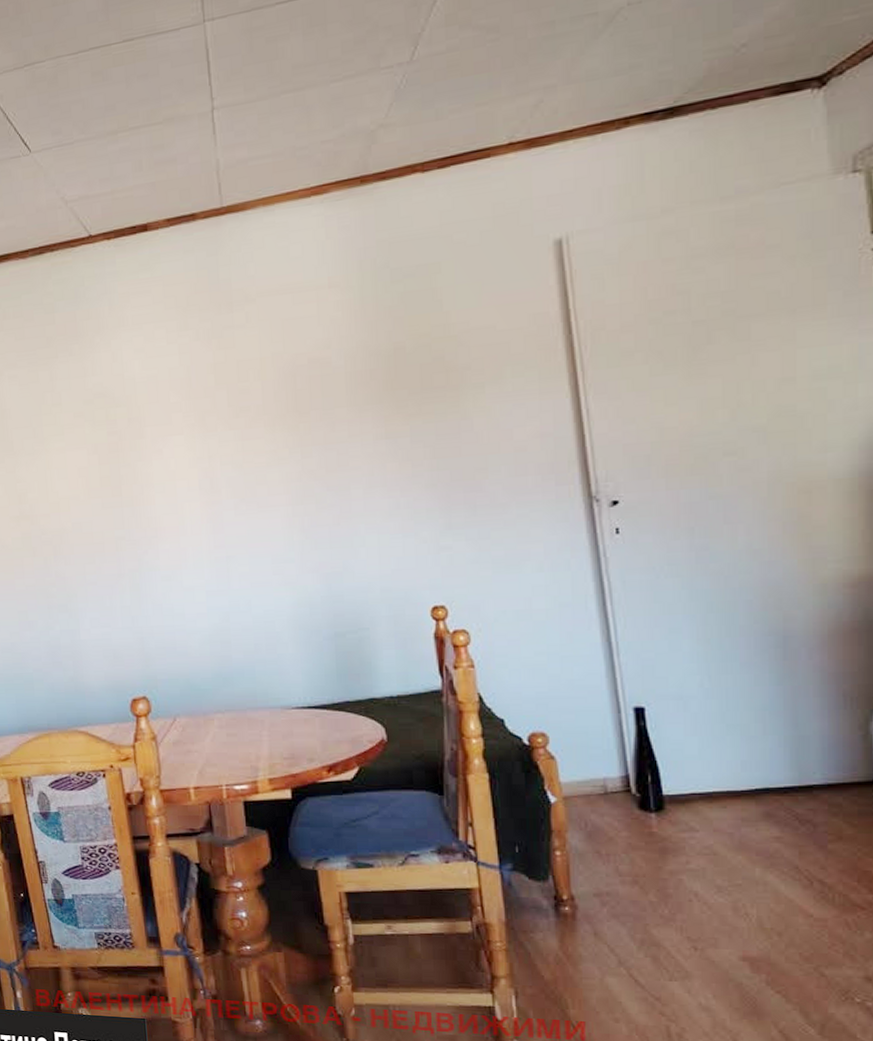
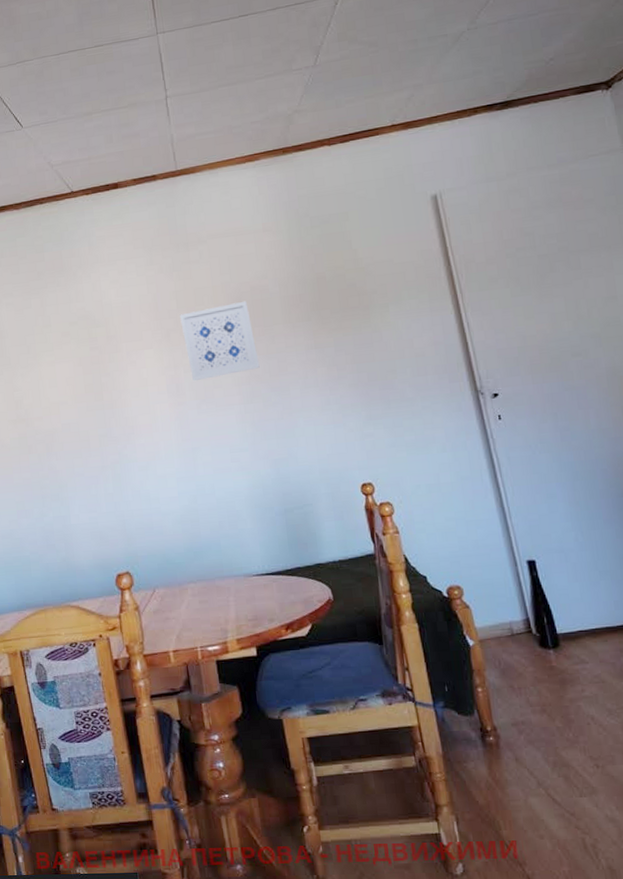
wall art: none [218,376,314,476] -> present [180,300,260,382]

